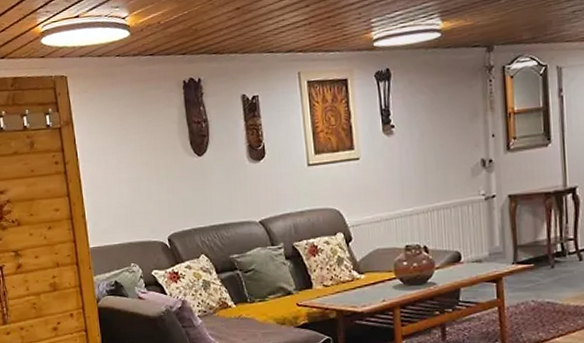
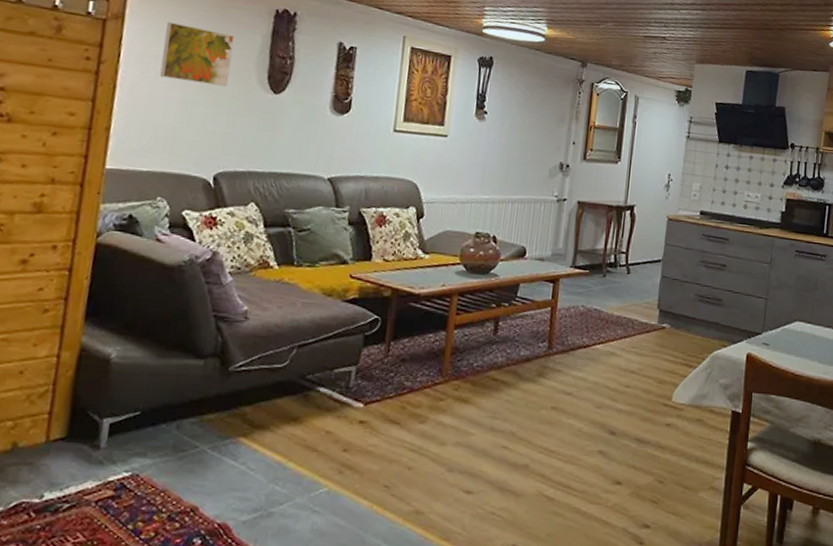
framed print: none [104,113,161,165] -> present [159,21,235,87]

